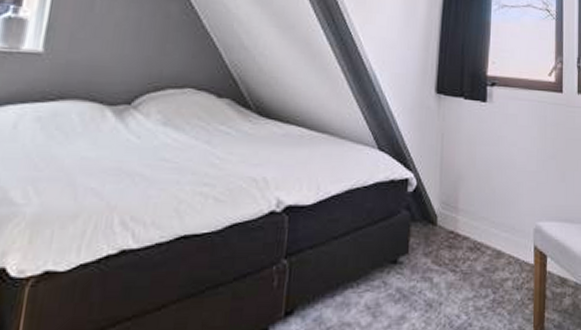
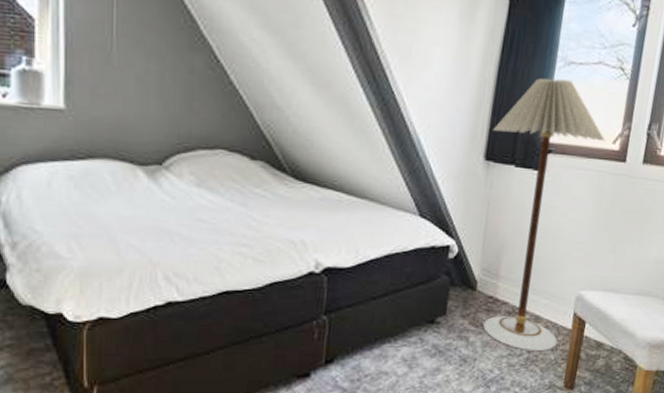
floor lamp: none [441,19,542,291] -> present [483,78,605,350]

